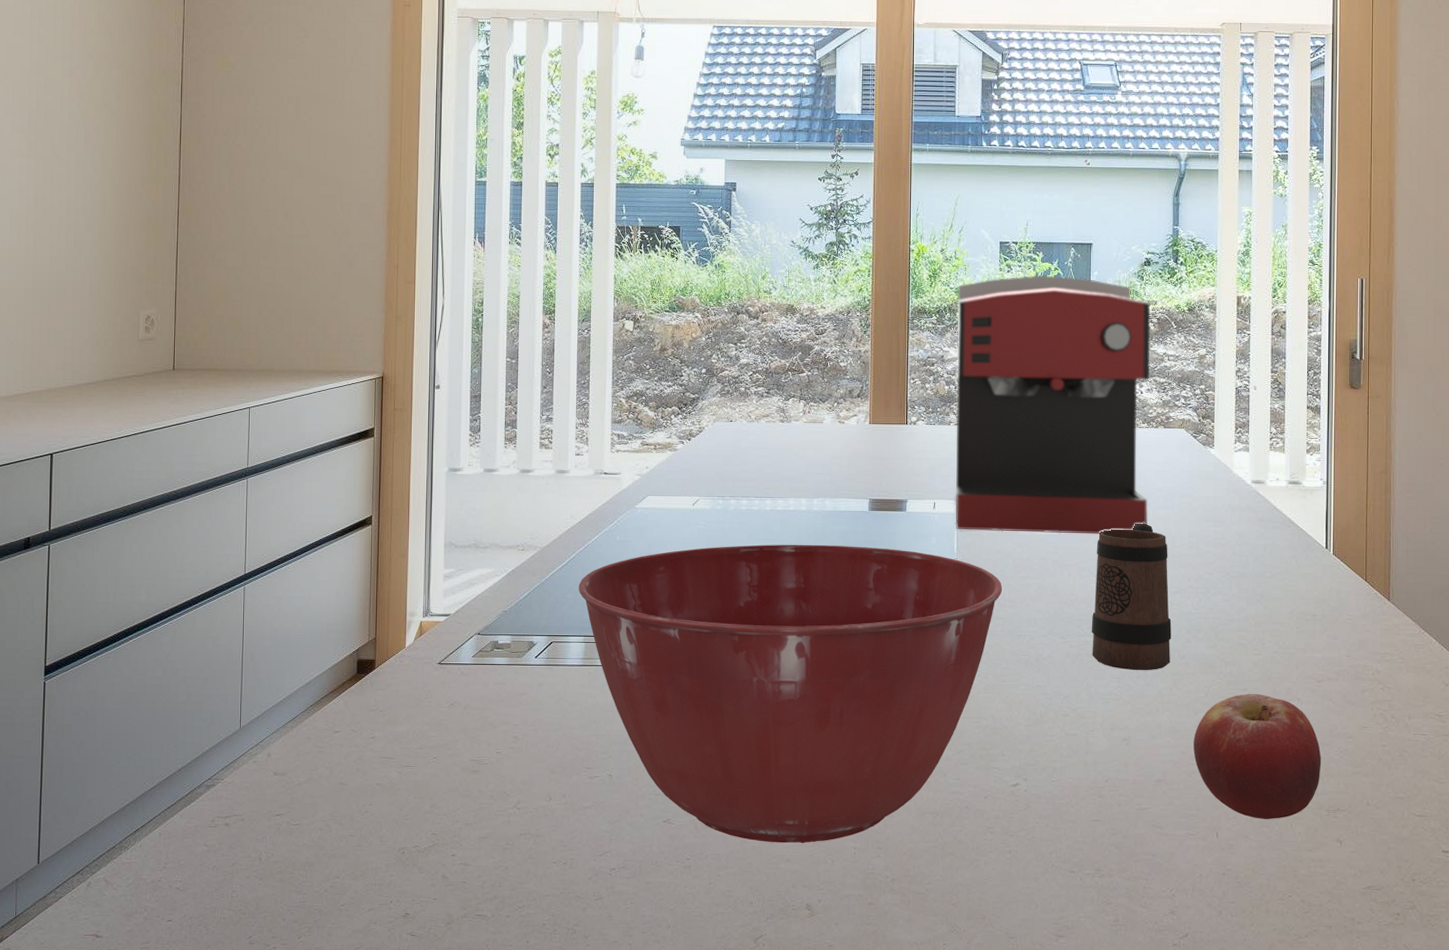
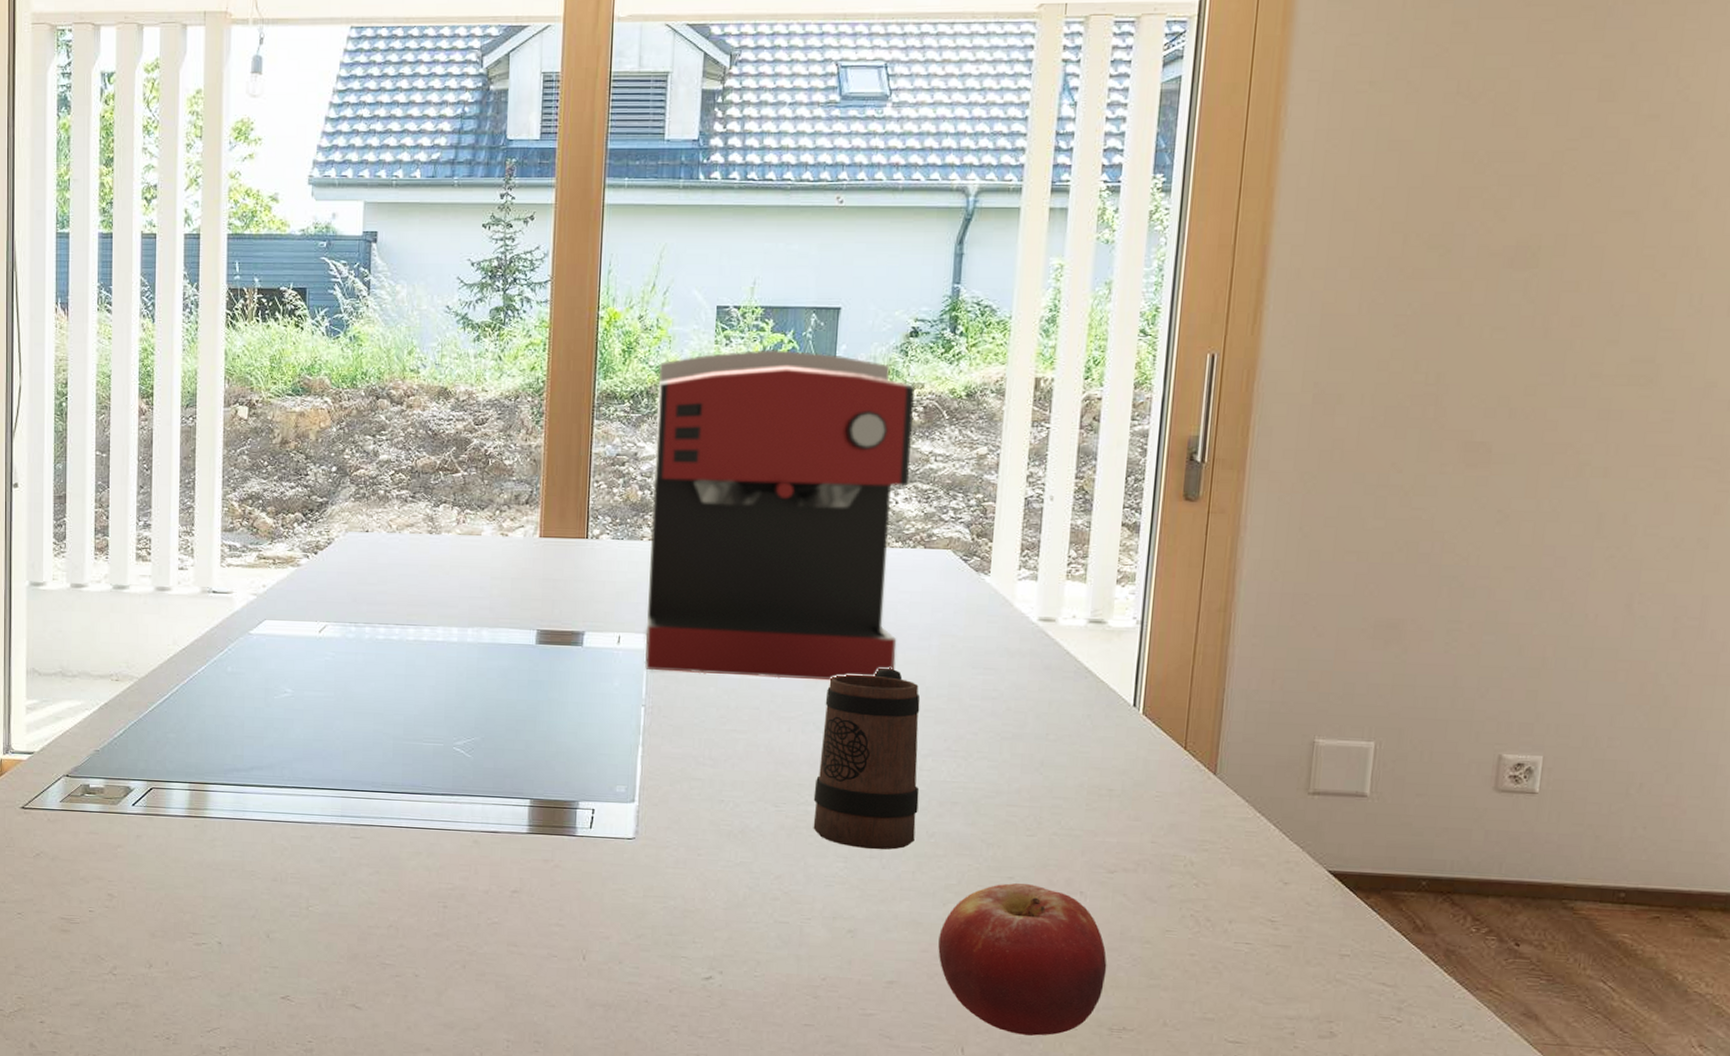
mixing bowl: present [578,544,1003,844] -> none [182,681,702,1032]

